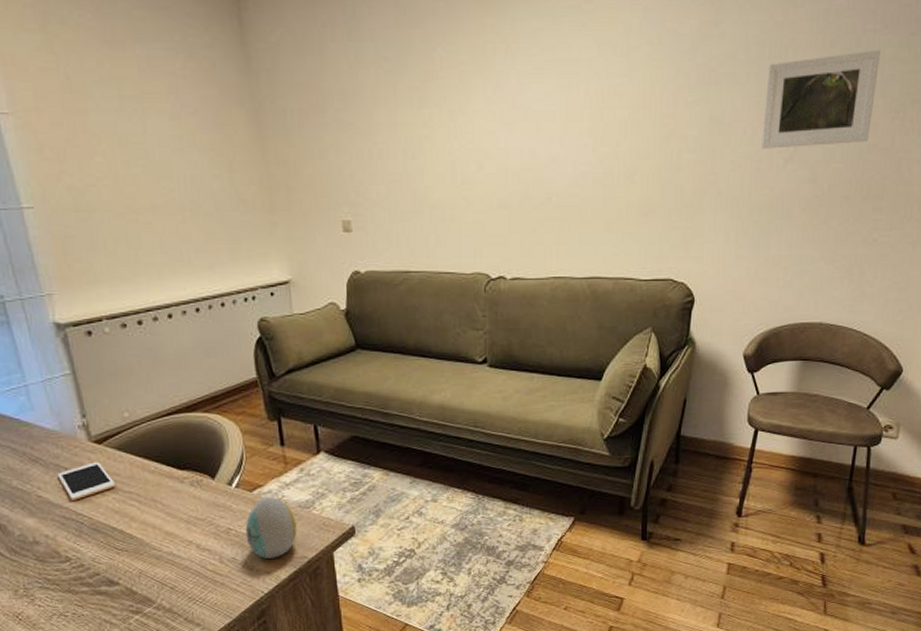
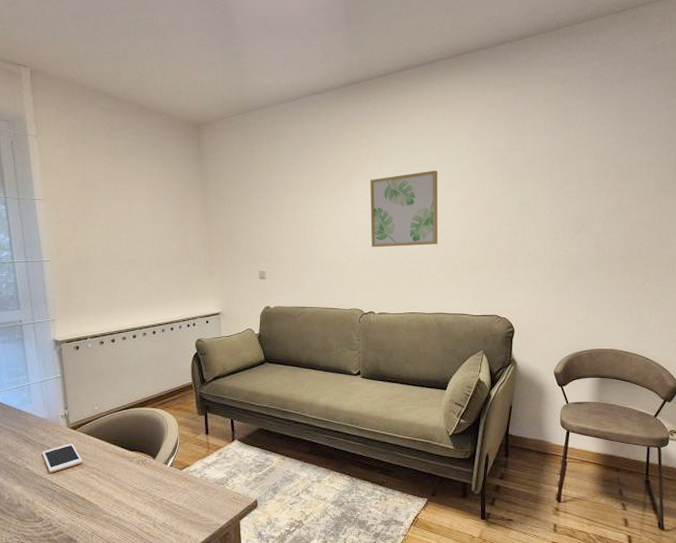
decorative egg: present [245,496,297,559] -> none [175,474,214,524]
wall art: none [499,68,596,185] -> present [370,170,438,248]
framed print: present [761,49,881,149] -> none [557,158,638,224]

